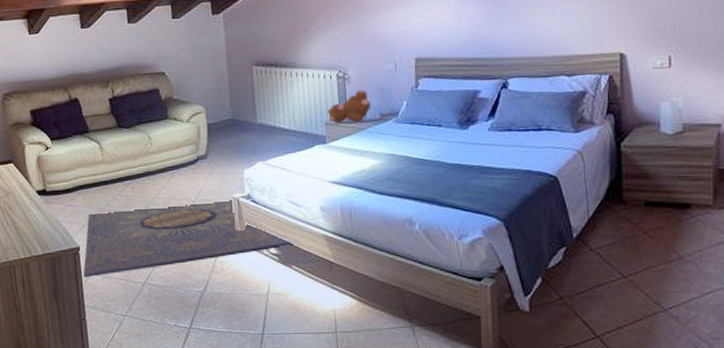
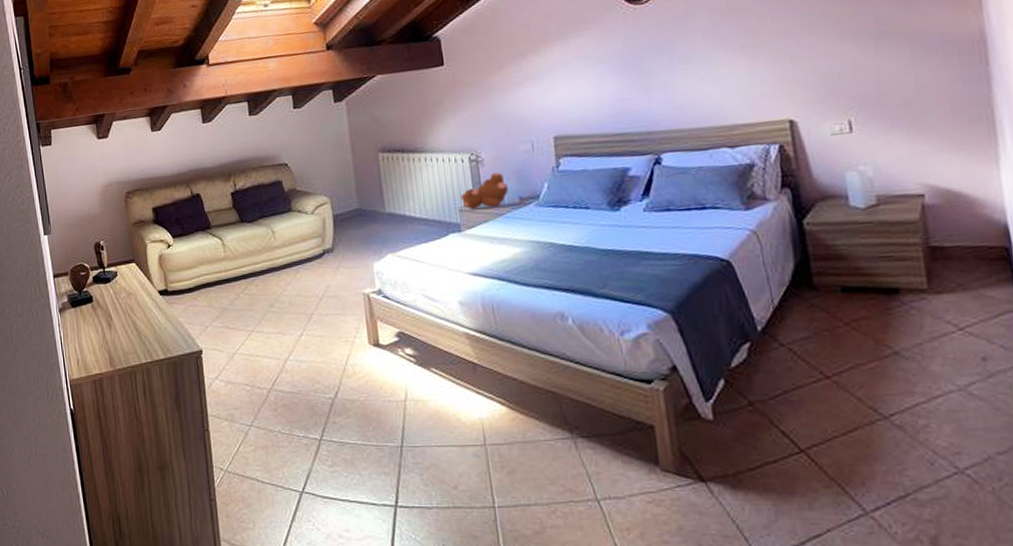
area rug: present [83,200,292,278] -> none [206,296,430,384]

